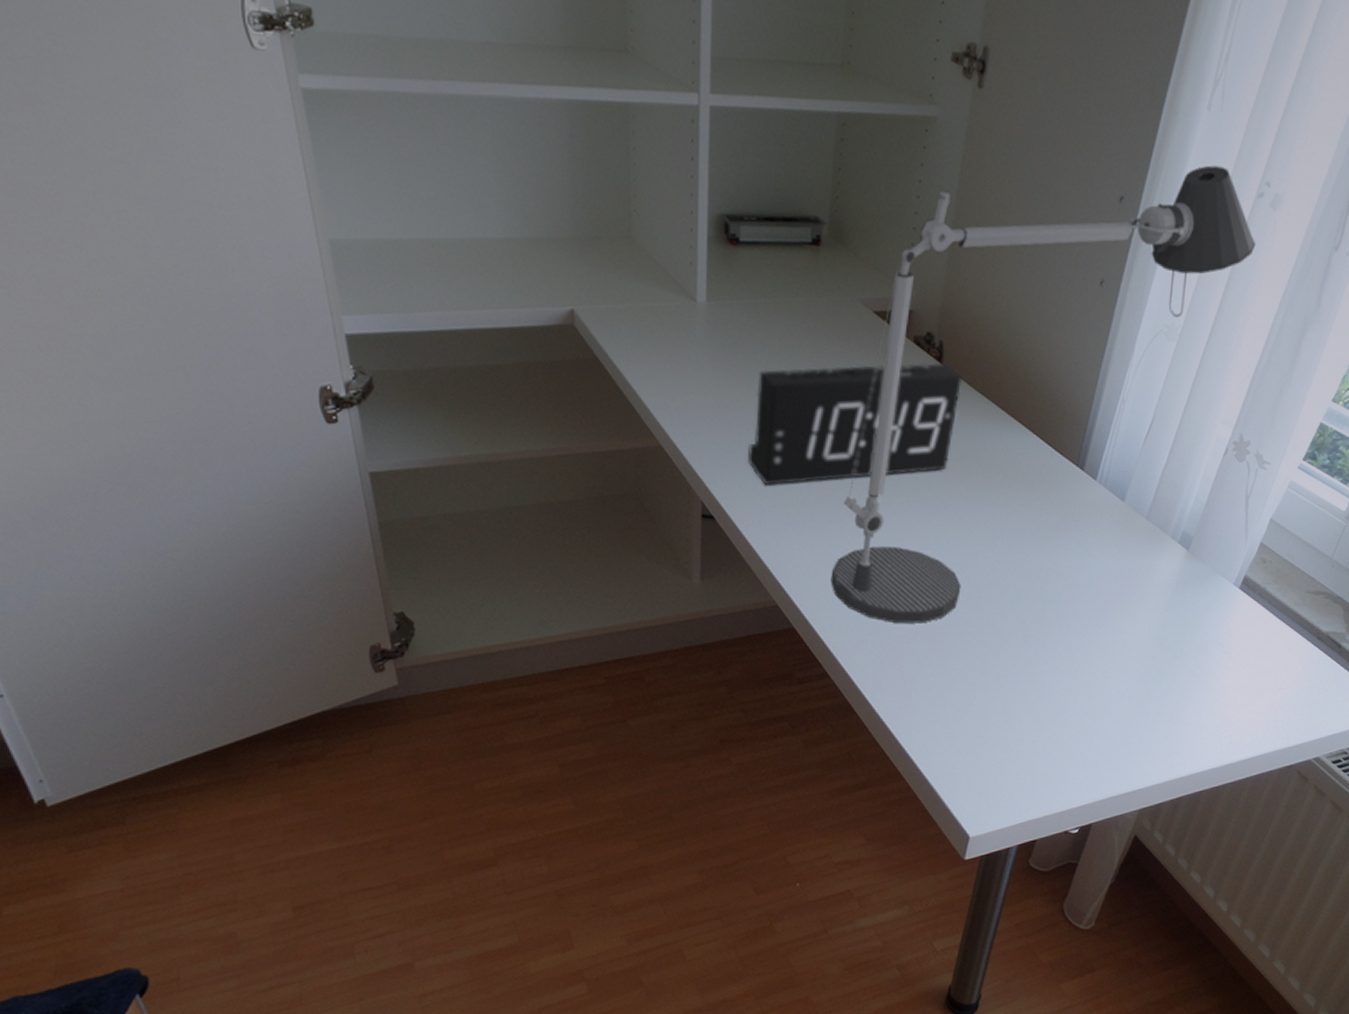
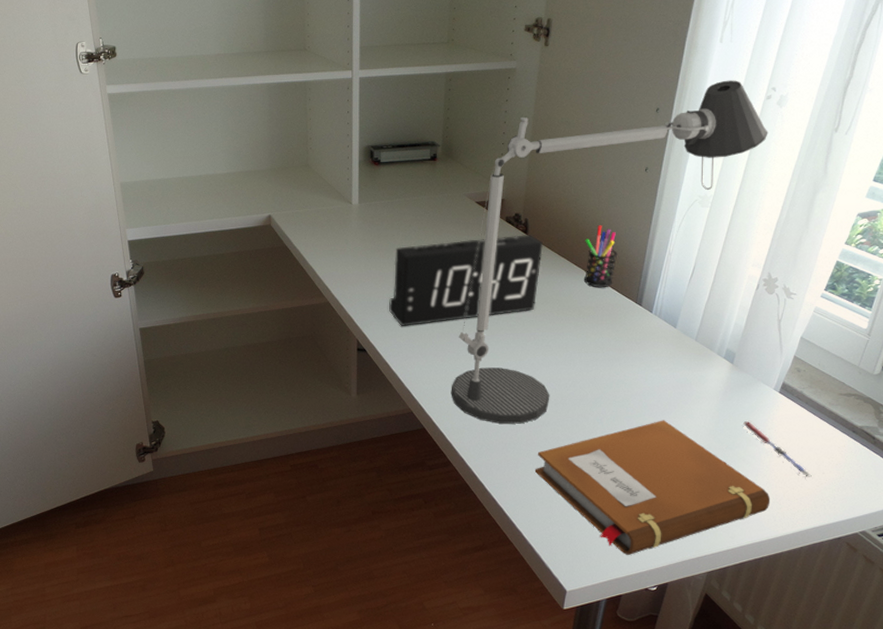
notebook: none [937,621,1218,791] -> present [534,420,771,555]
pen holder: none [1012,356,1058,443] -> present [583,225,618,287]
pen: none [1193,623,1268,695] -> present [742,420,813,478]

